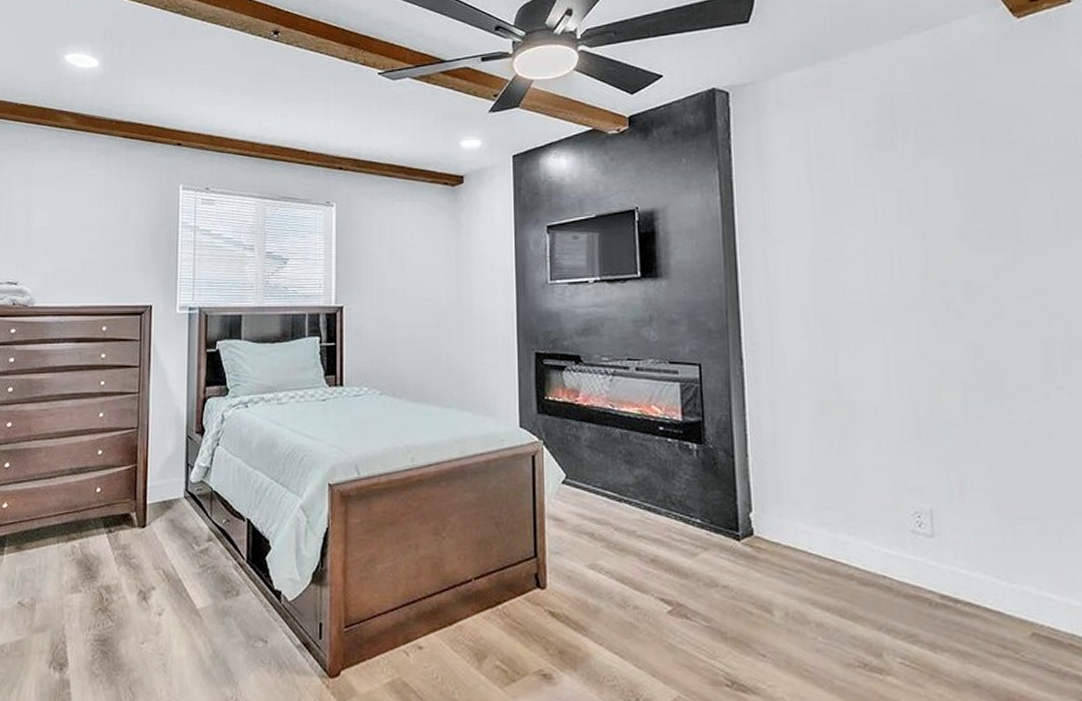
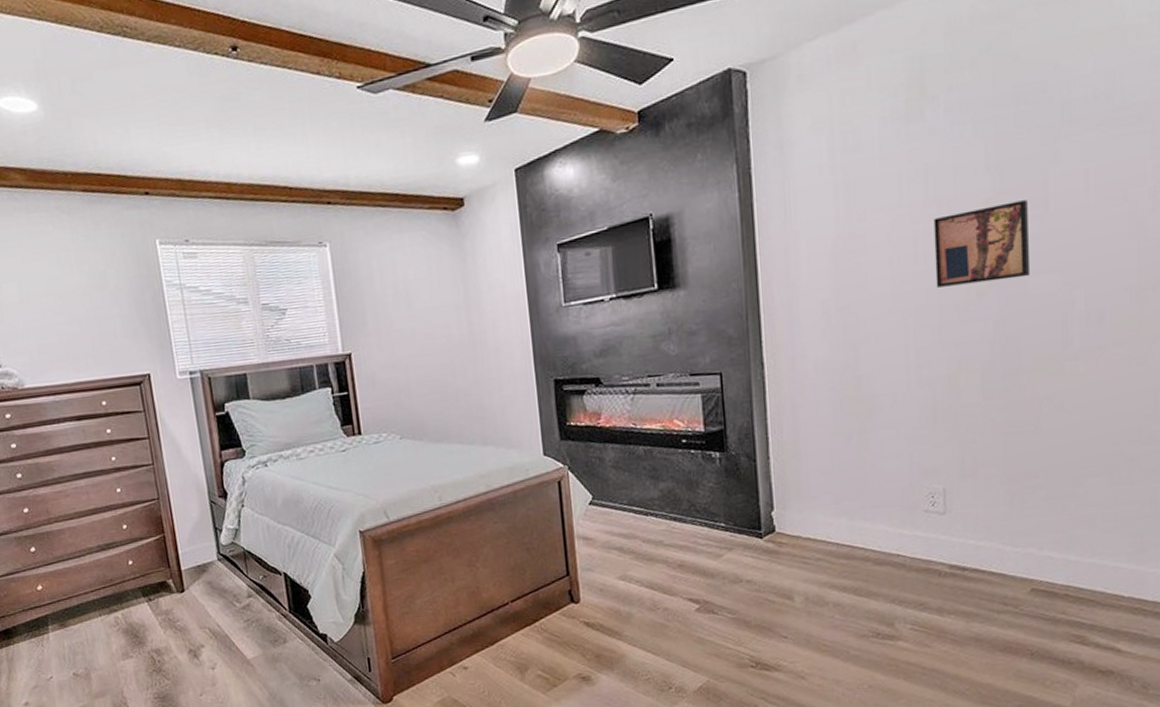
wall art: none [908,230,1008,303] -> present [933,200,1031,288]

